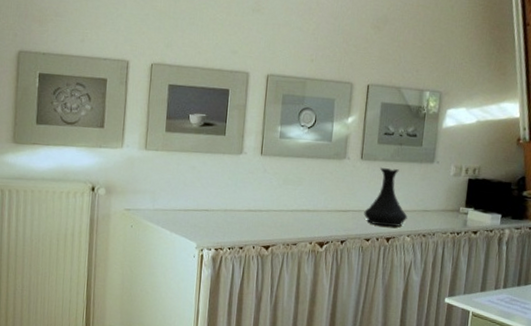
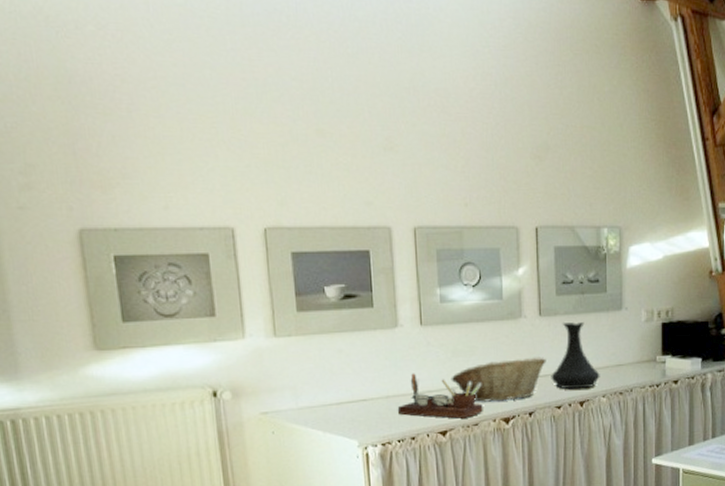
desk organizer: none [231,193,303,238] -> present [397,373,483,419]
fruit basket: none [279,192,362,228] -> present [451,355,546,402]

